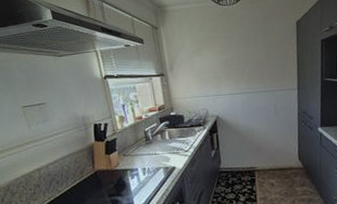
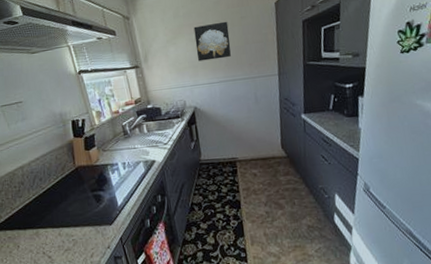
wall art: none [219,36,254,73] -> present [193,21,231,62]

